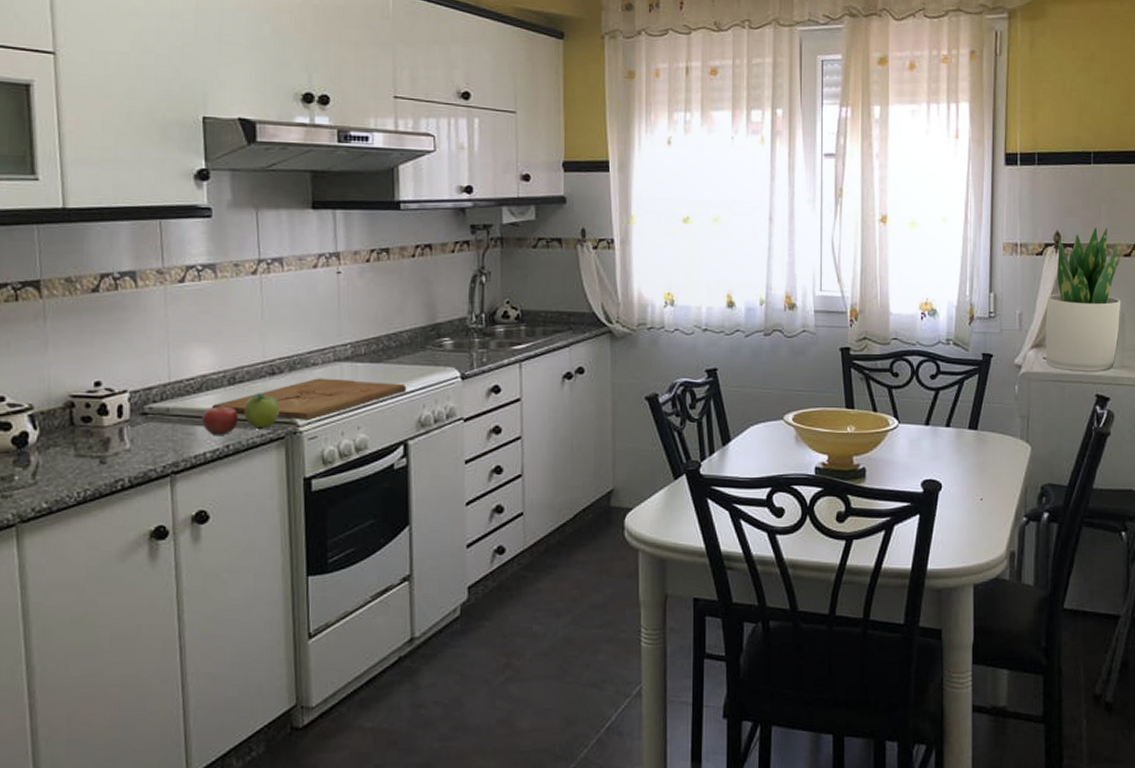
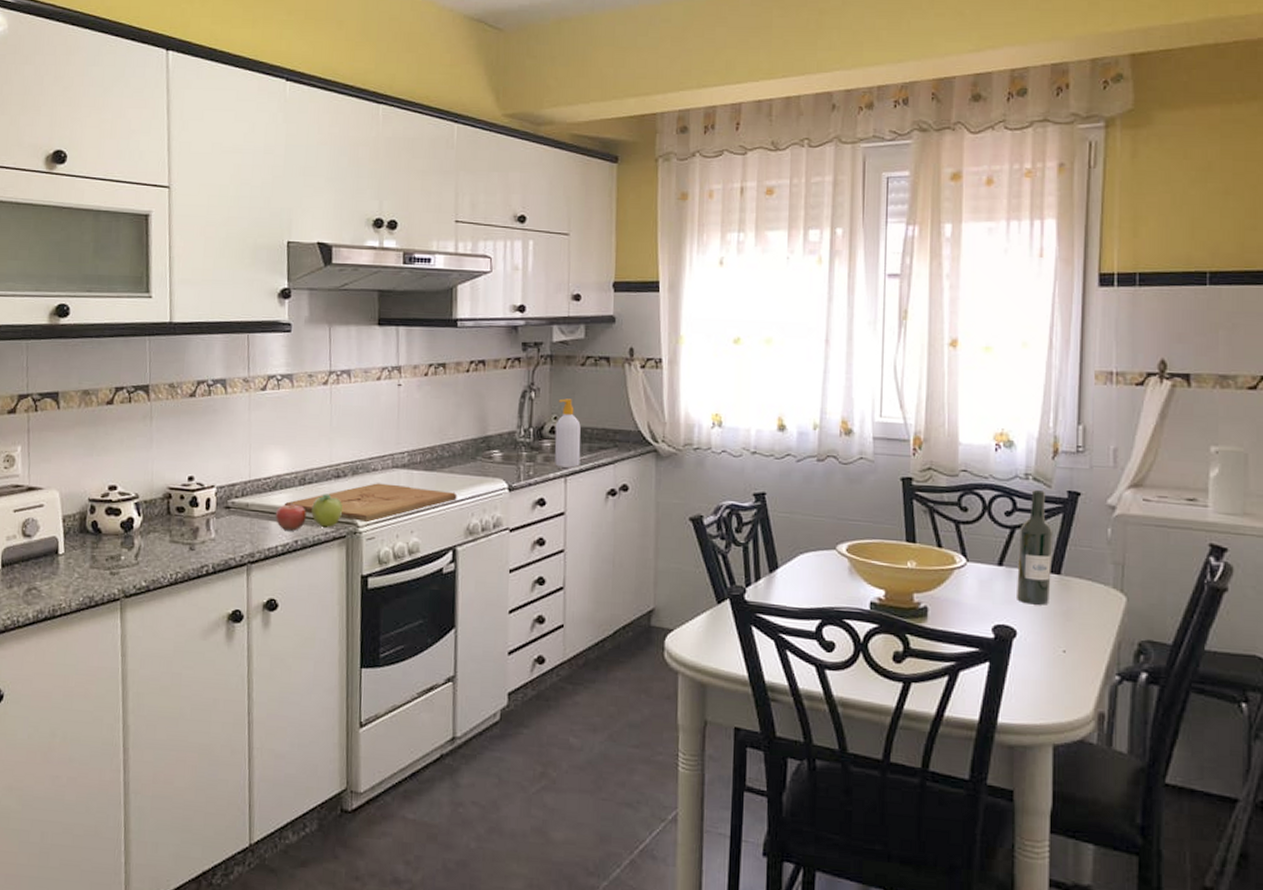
soap bottle: none [508,282,535,353] -> present [554,398,581,468]
wine bottle: none [942,354,971,459] -> present [1017,490,1054,605]
planter: present [1045,227,1122,372] -> none [1146,355,1245,519]

